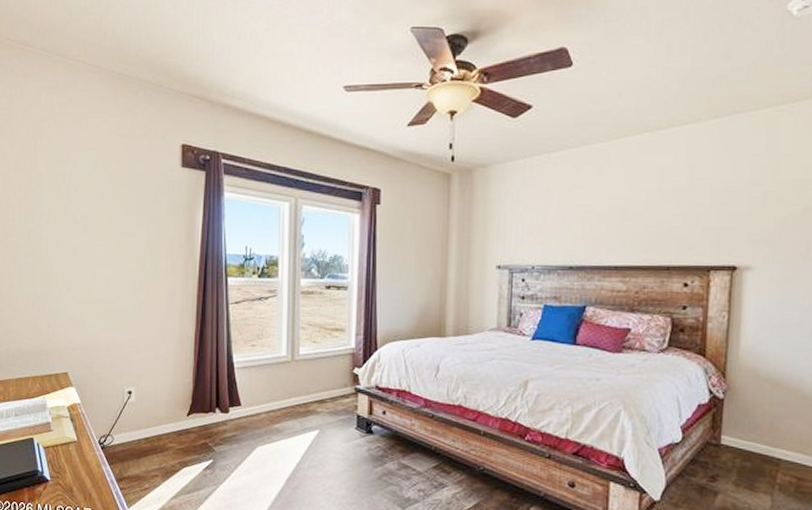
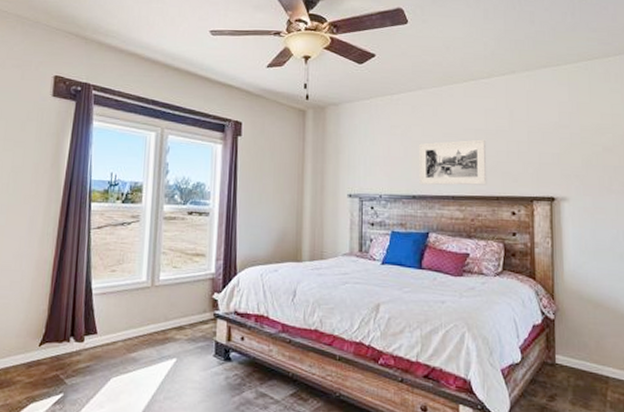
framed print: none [577,201,659,255] -> present [419,139,487,186]

